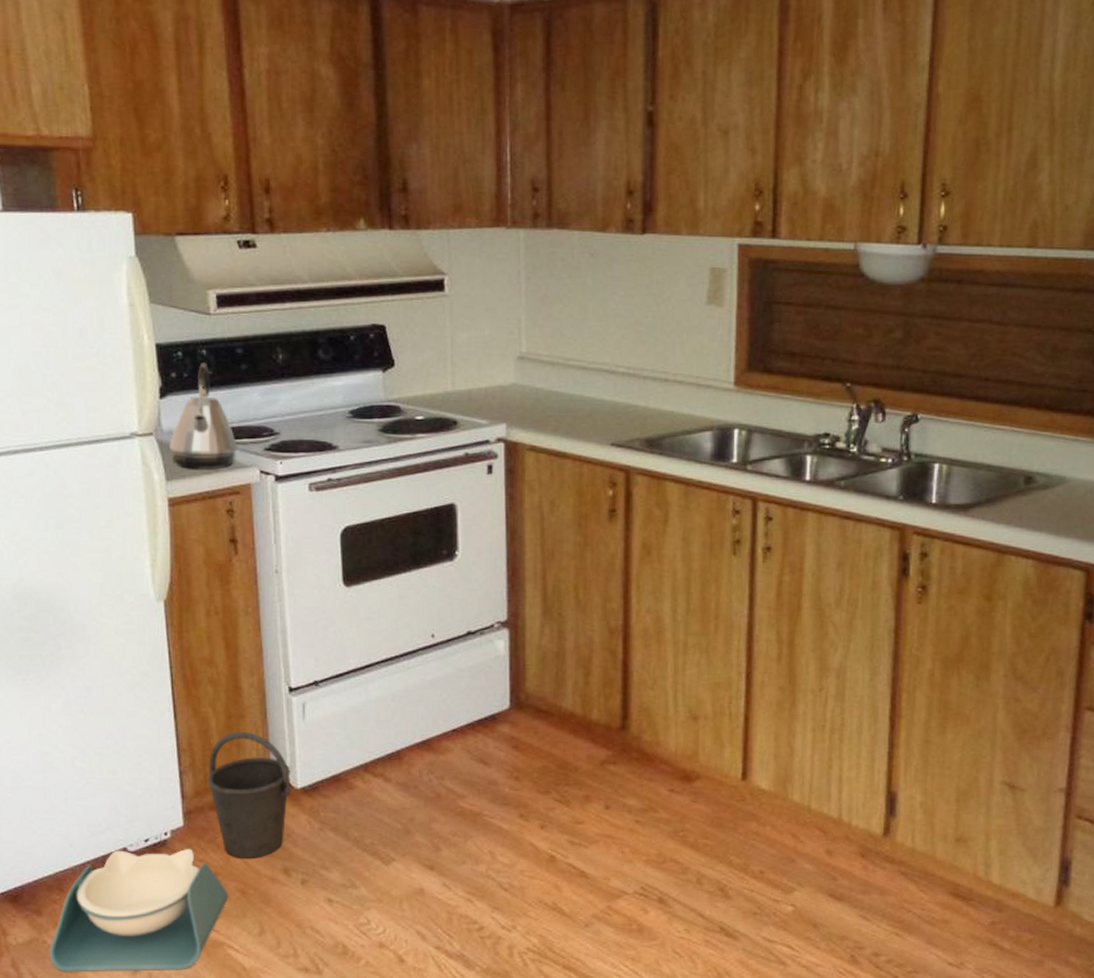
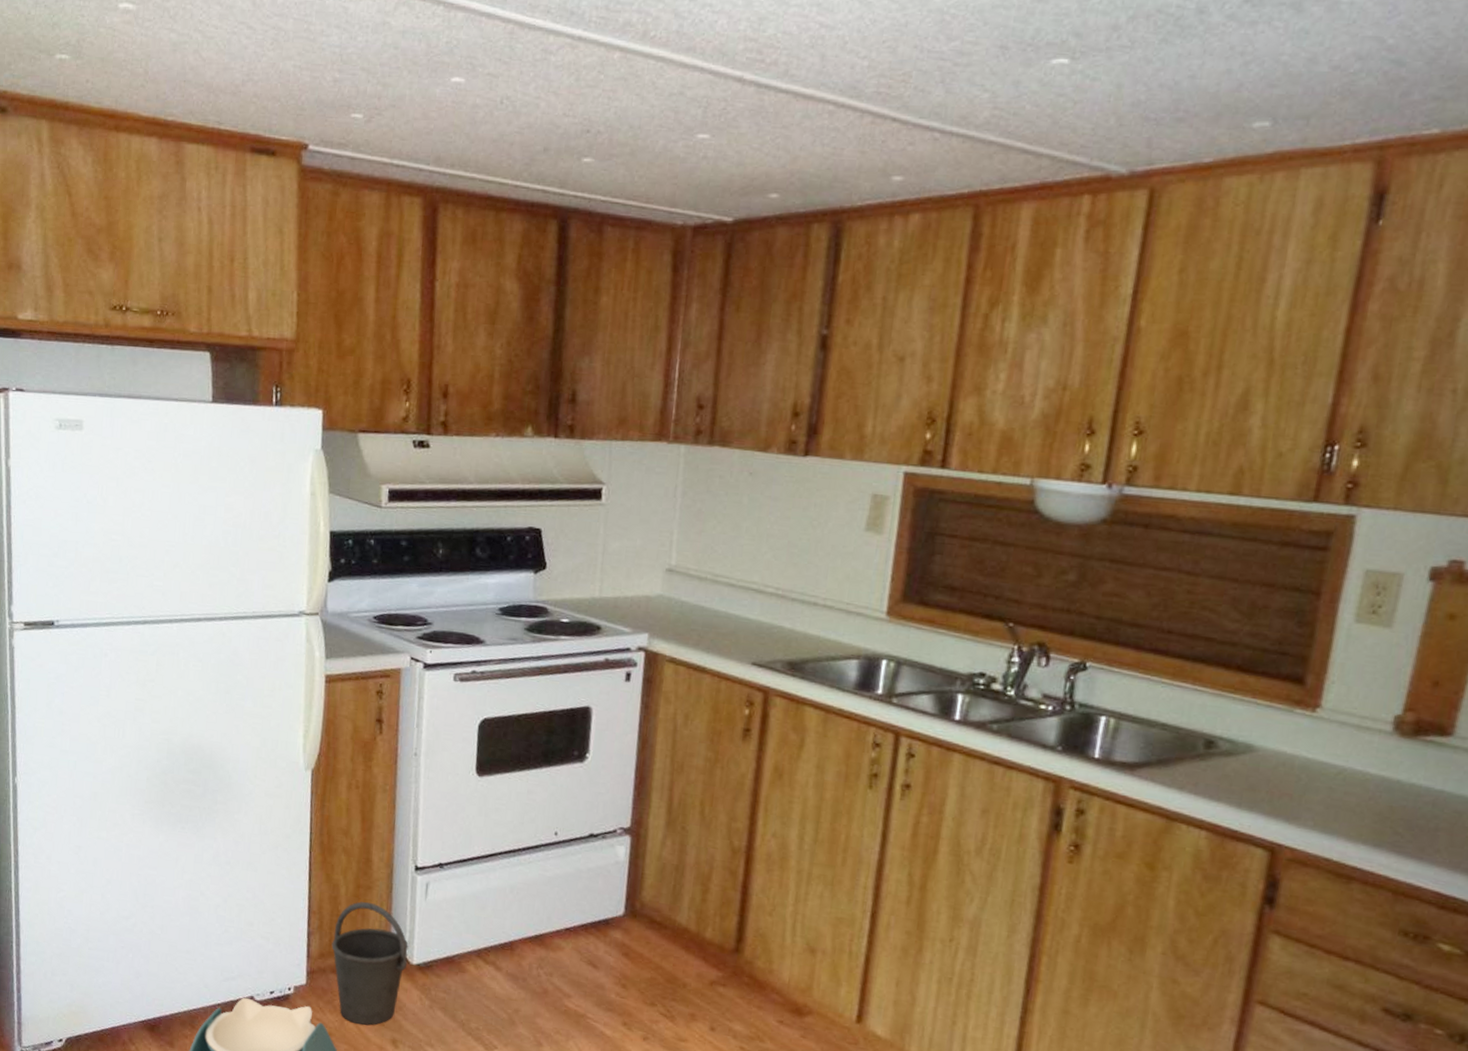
kettle: present [169,363,238,469] -> none [332,551,393,652]

